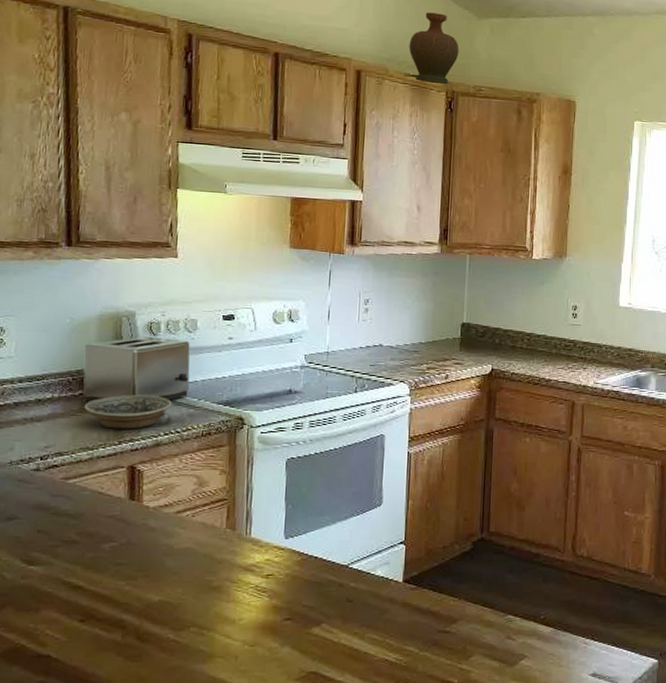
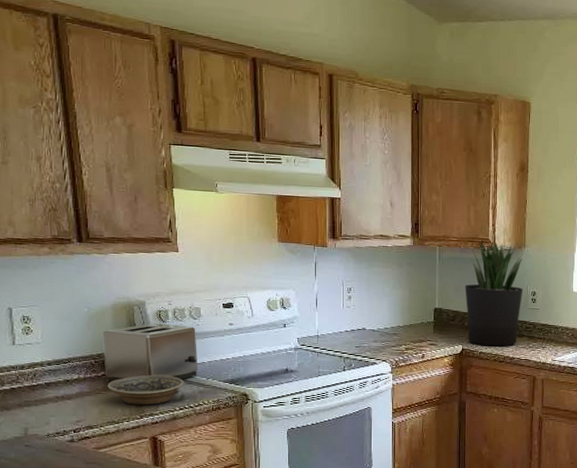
decorative vase: present [409,12,459,85] -> none [375,17,422,88]
planter: none [497,248,565,367] -> present [465,240,524,347]

